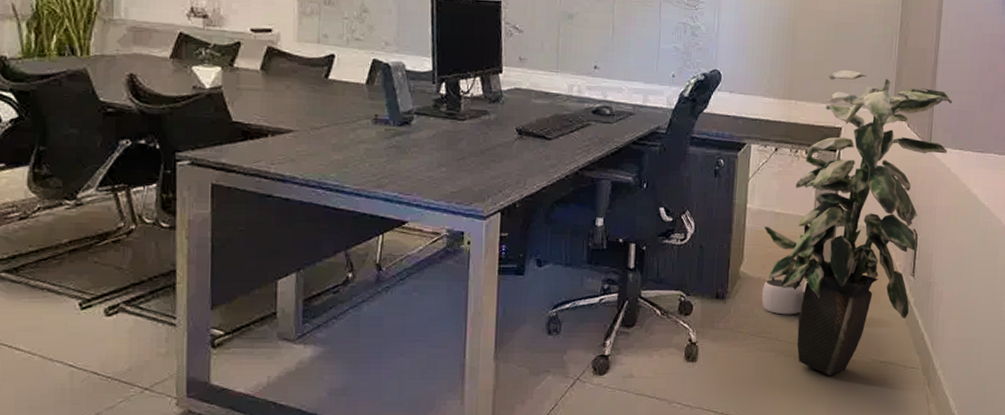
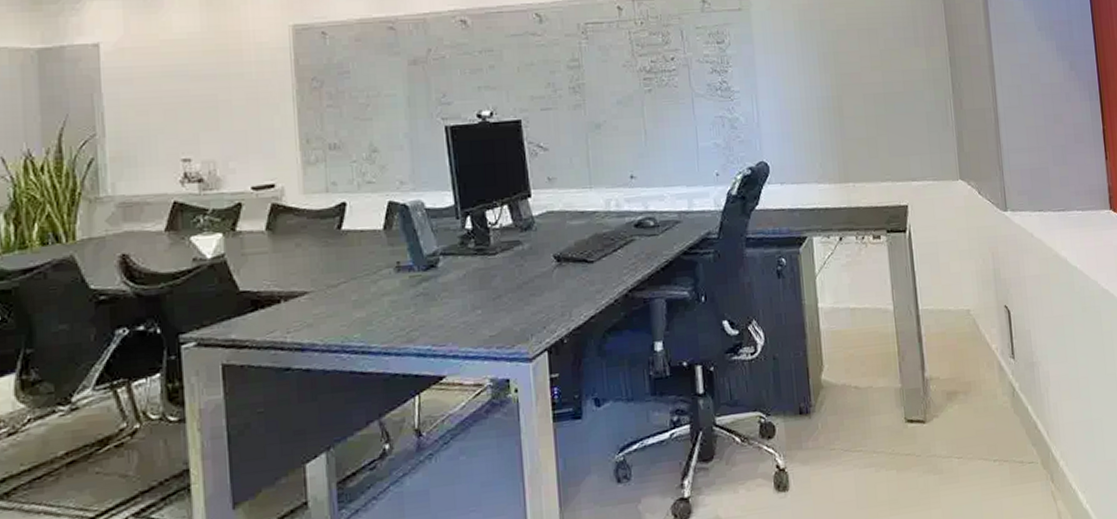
waste basket: present [762,277,808,315] -> none [849,377,899,423]
indoor plant: present [764,69,952,375] -> none [841,141,1026,485]

